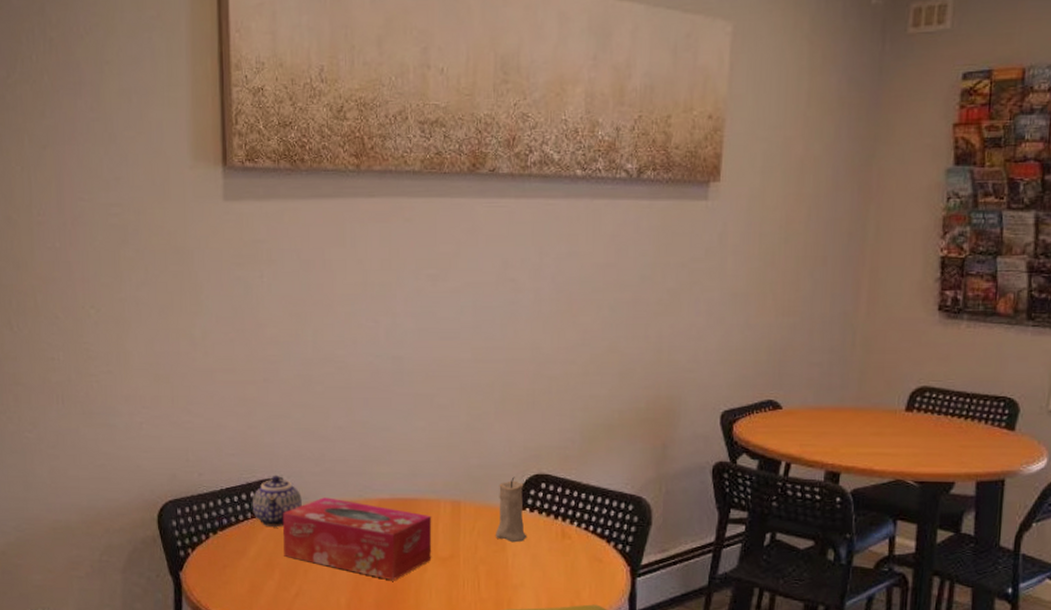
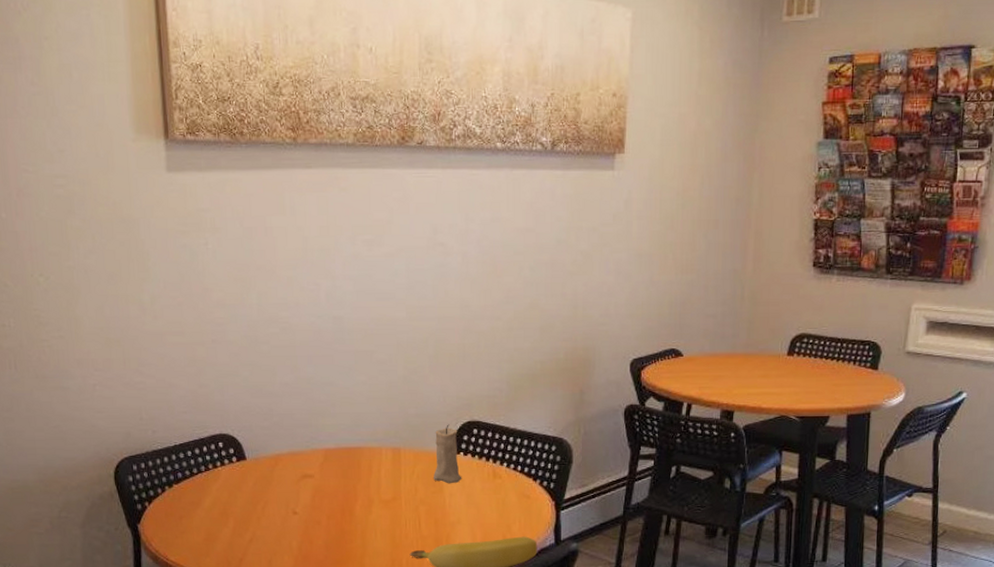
teapot: present [252,475,302,527] -> none [205,430,253,478]
tissue box: present [283,497,432,580] -> none [235,449,376,523]

